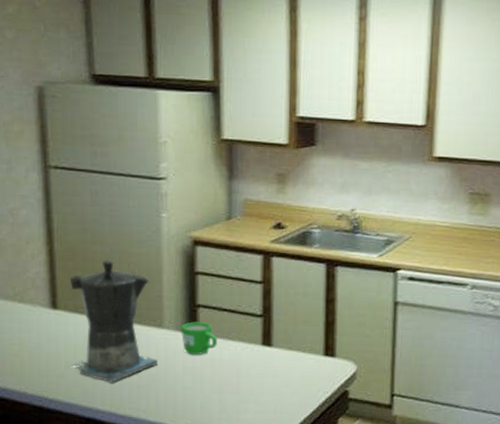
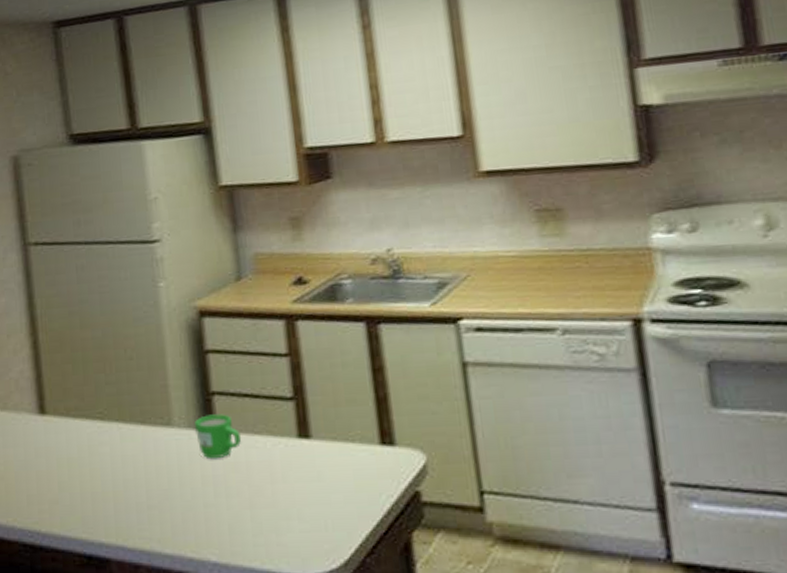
coffee maker: present [68,260,159,383] -> none [57,346,171,506]

